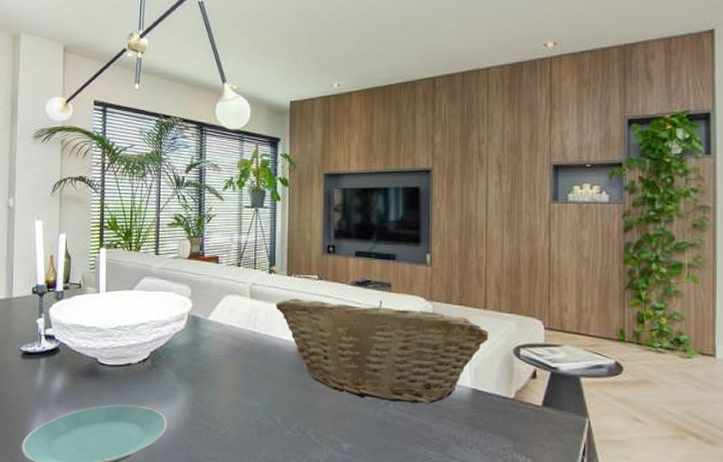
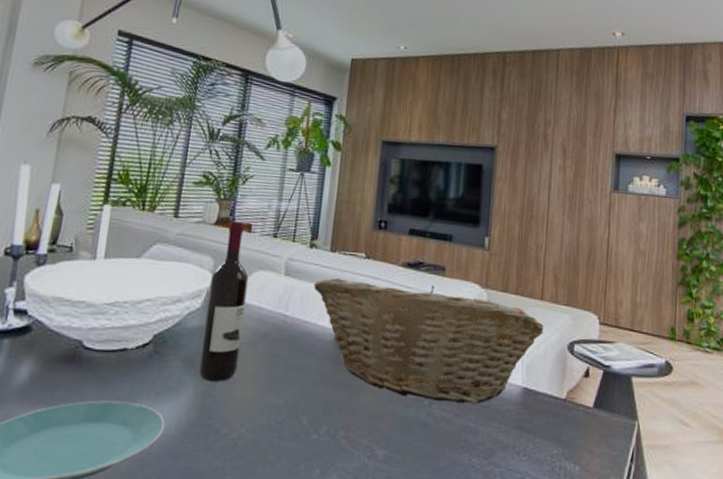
wine bottle: none [189,255,221,388] -> present [198,221,249,382]

